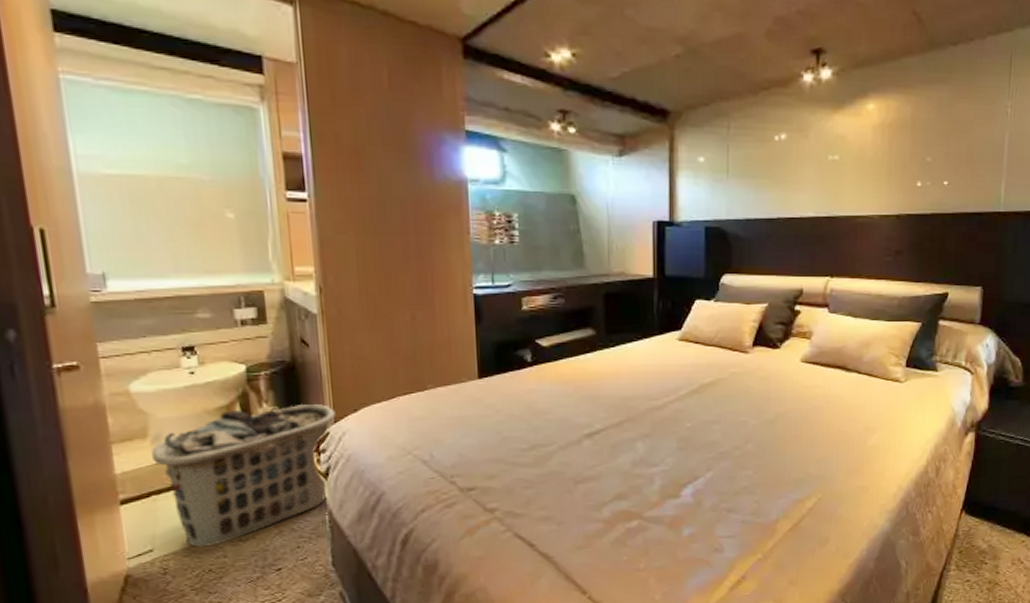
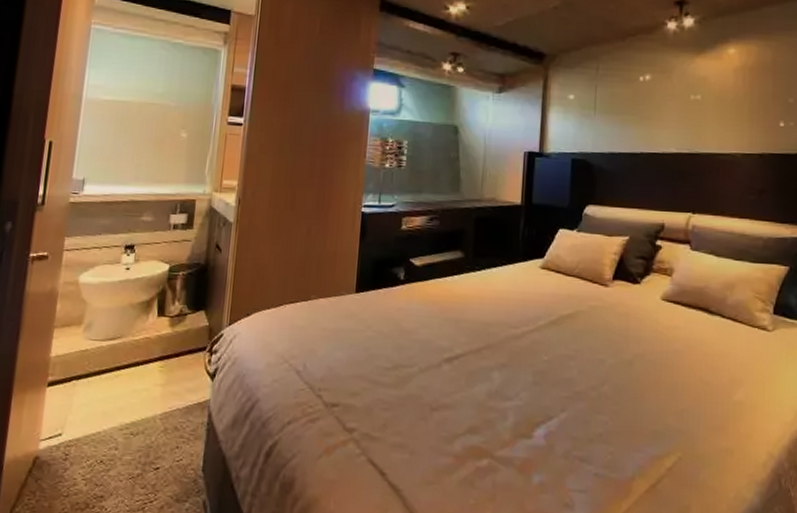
clothes hamper: present [151,404,337,548] -> none [80,305,232,438]

